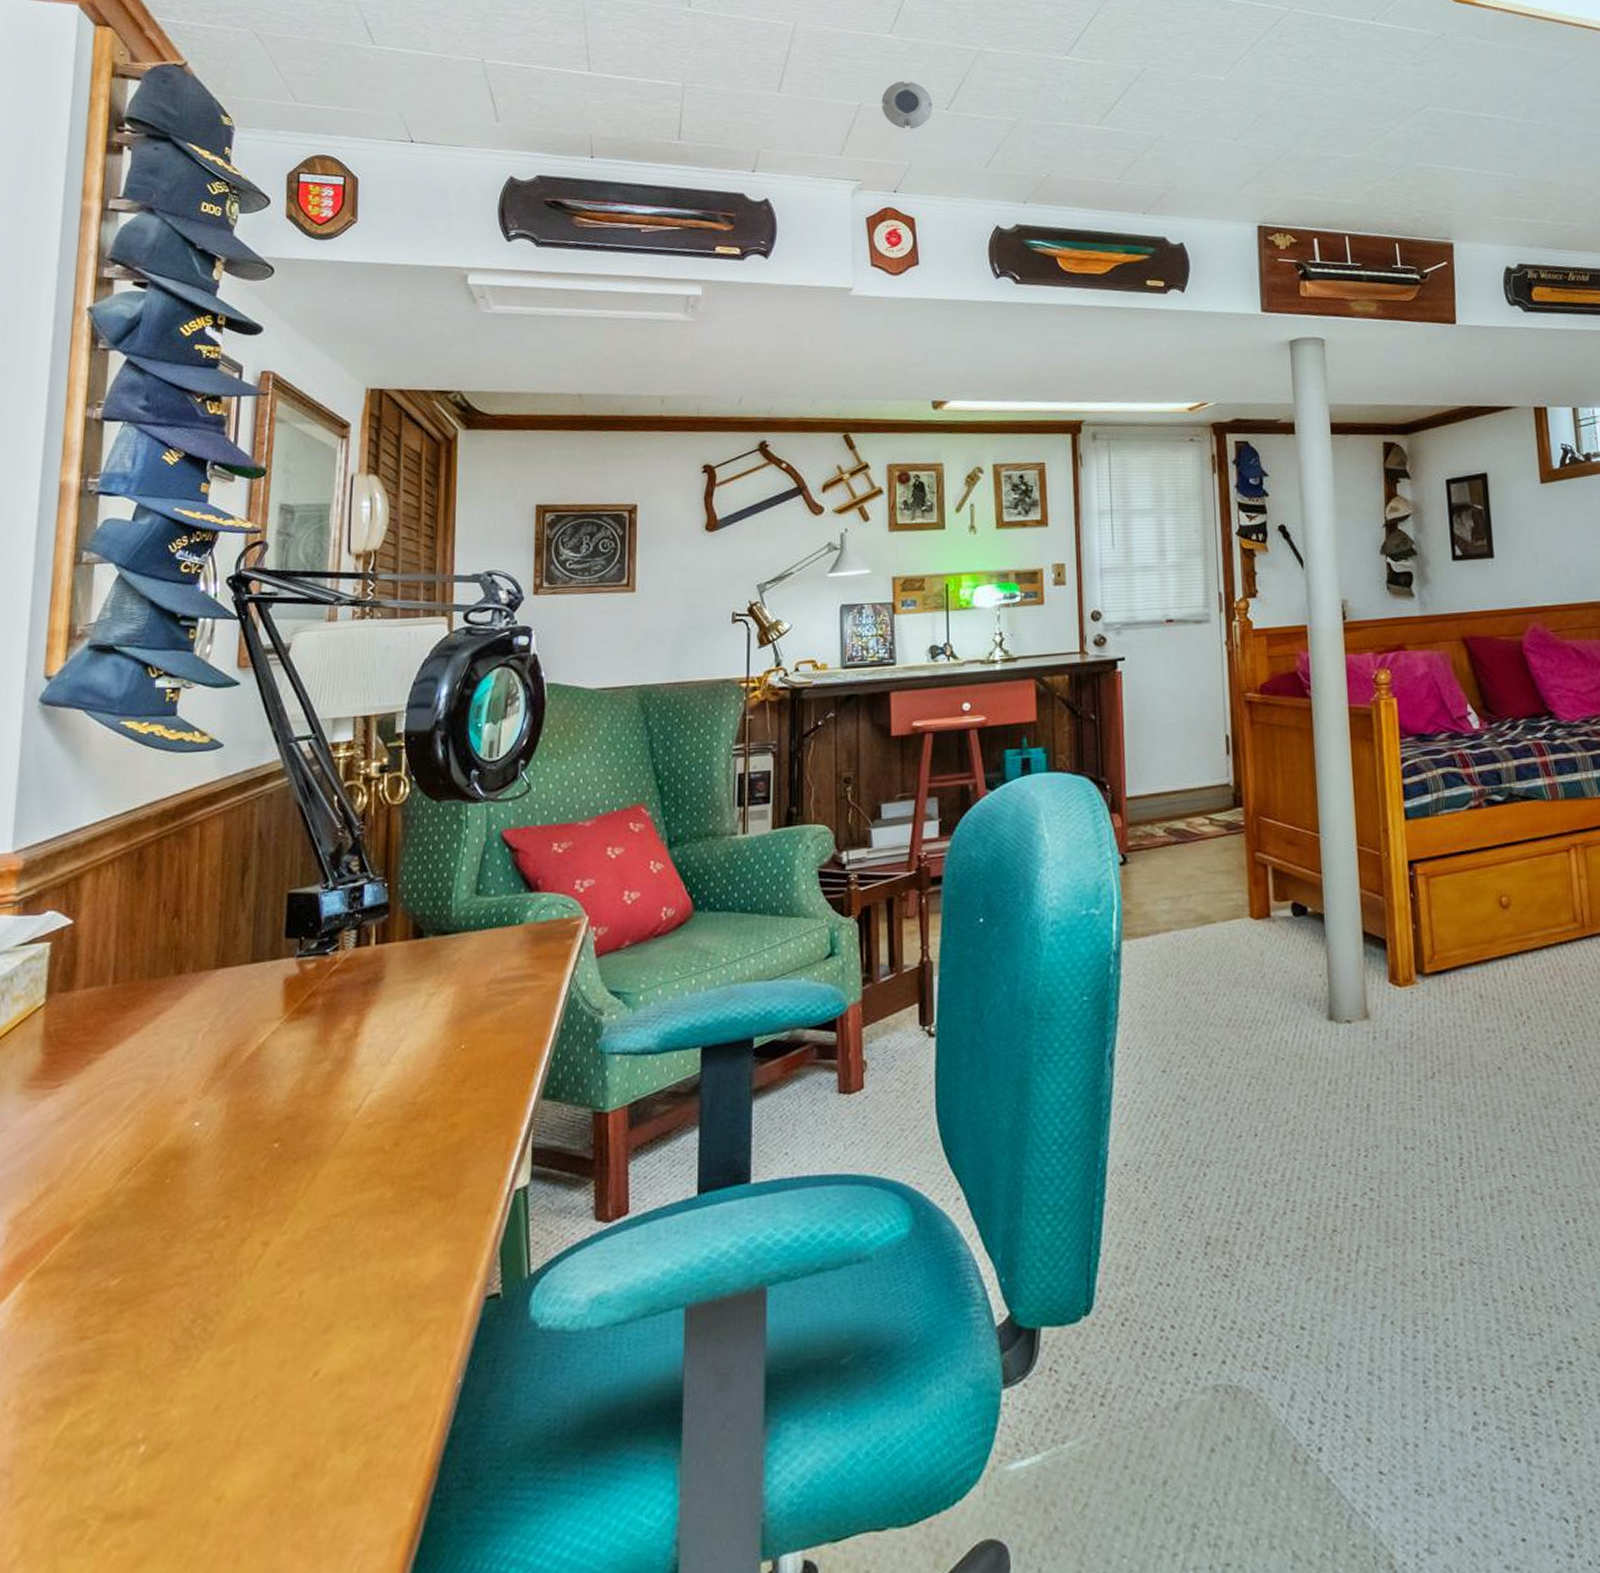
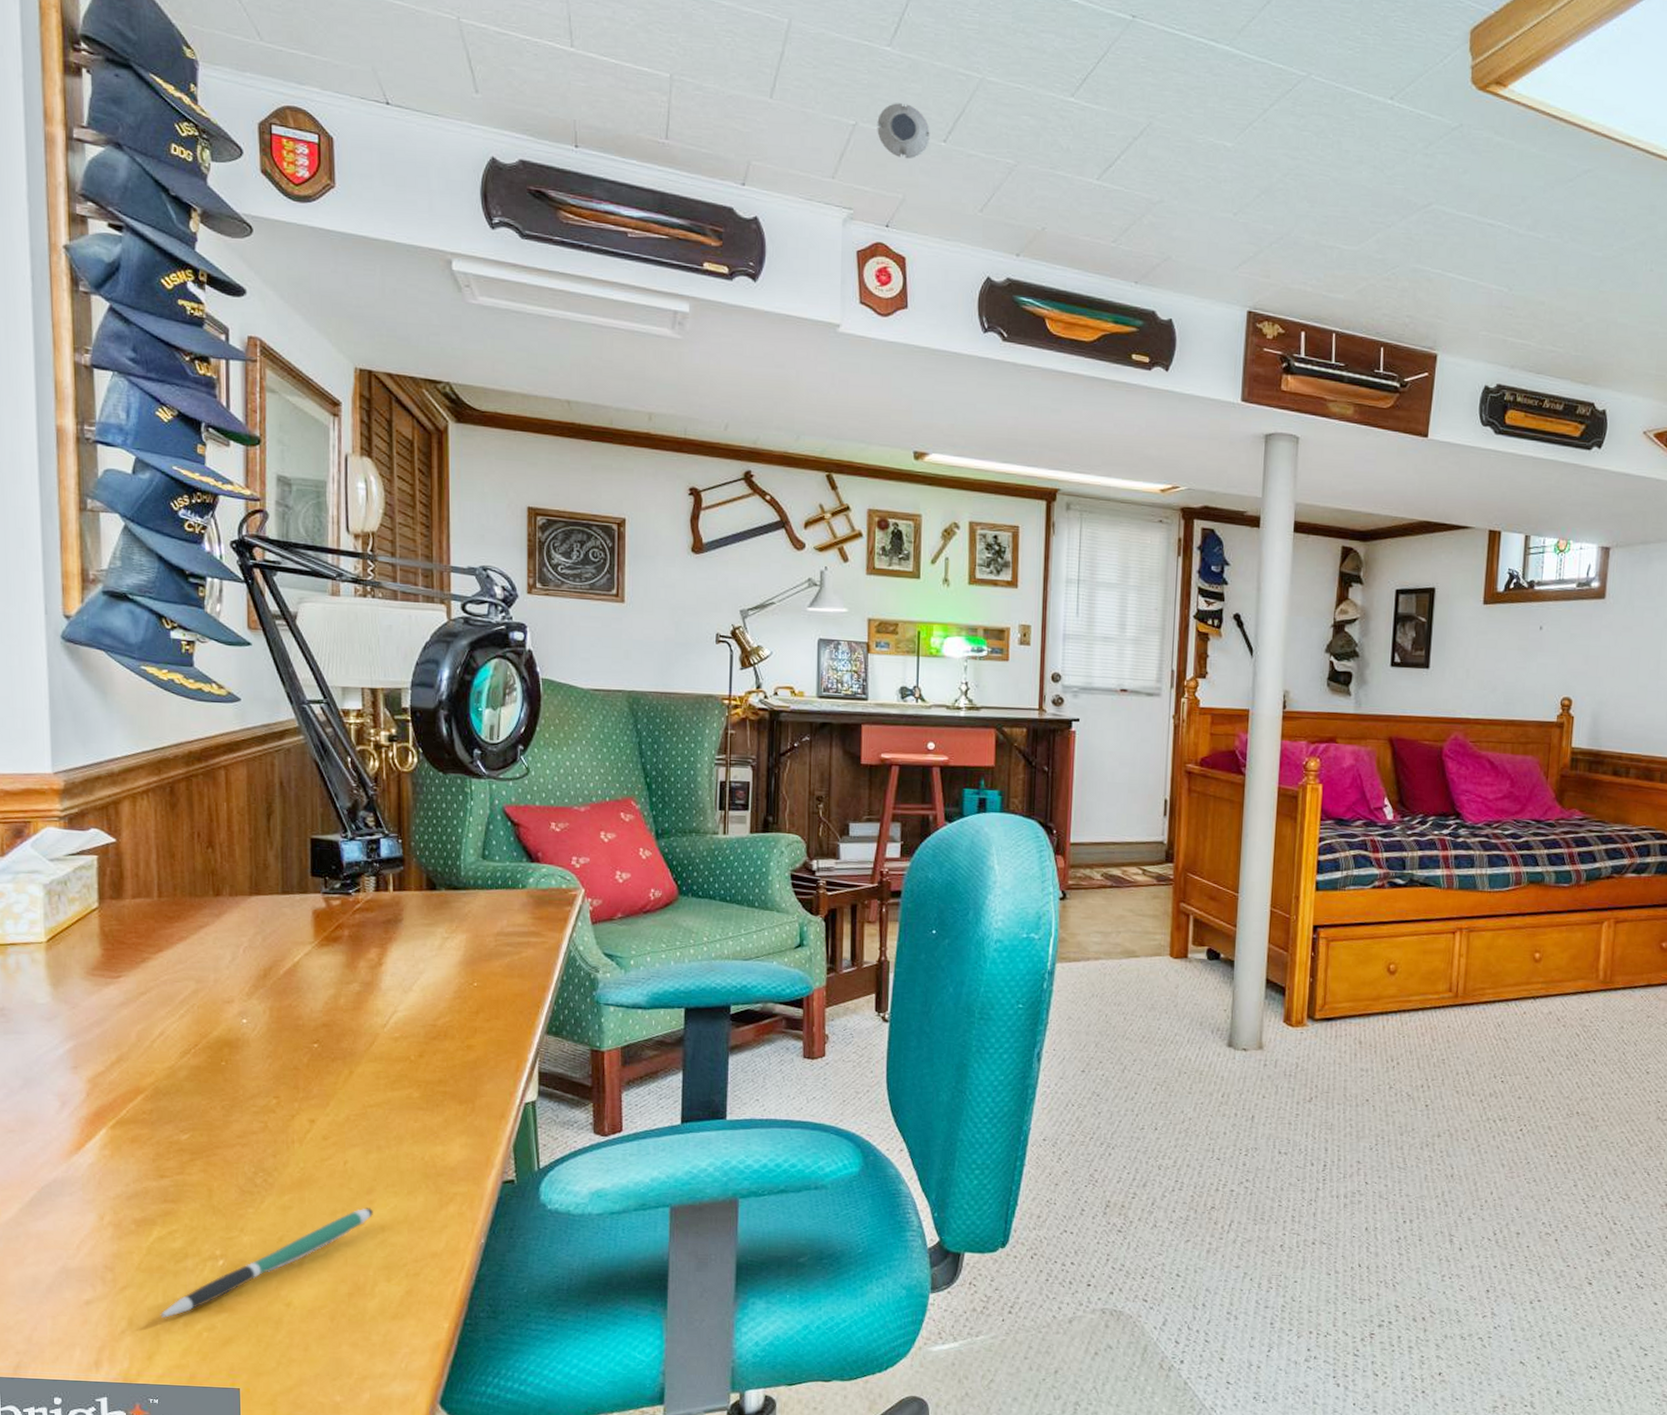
pen: none [61,1352,330,1536] -> present [160,1208,373,1318]

